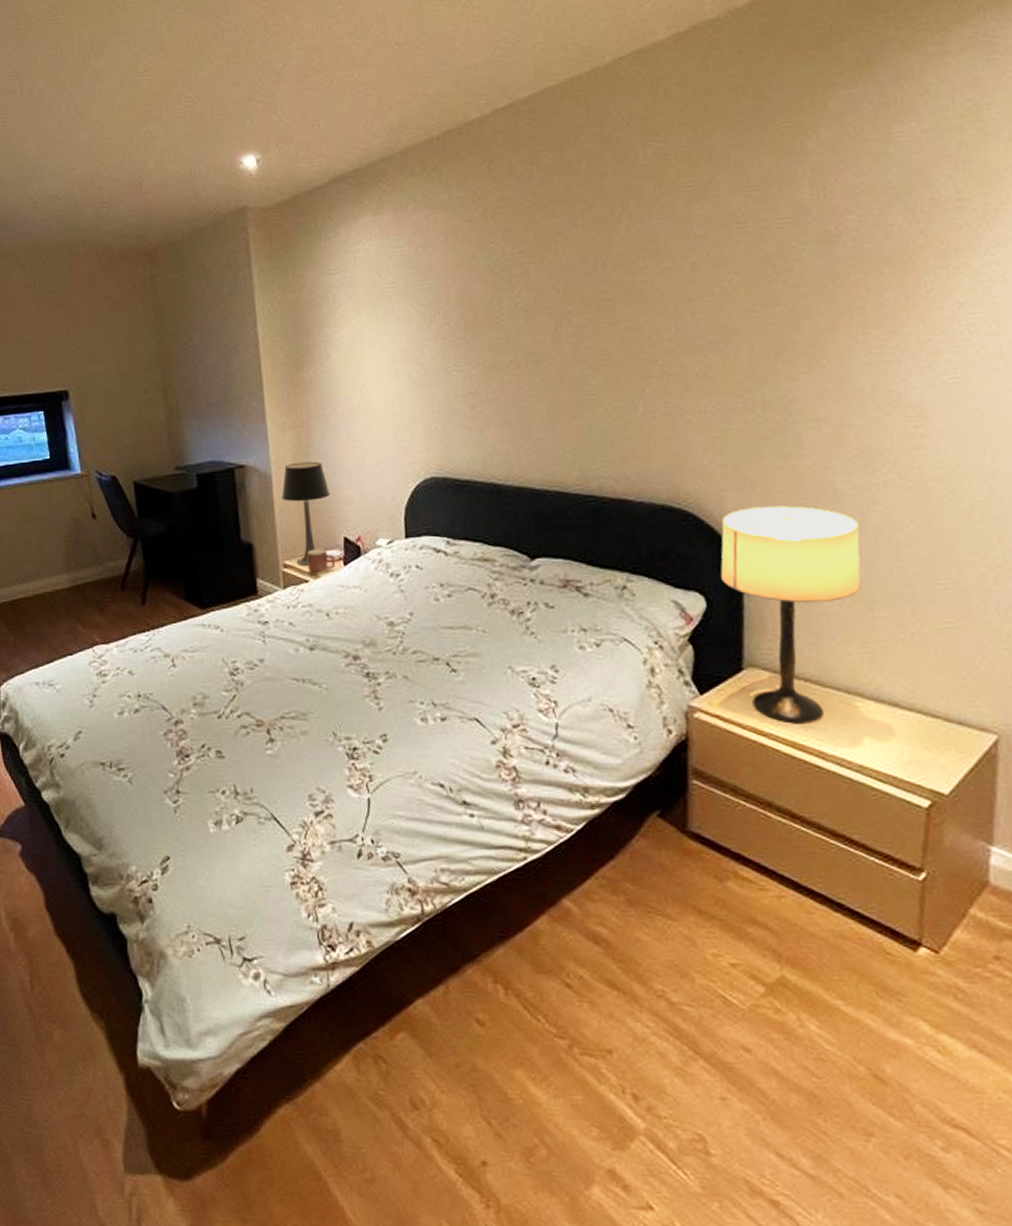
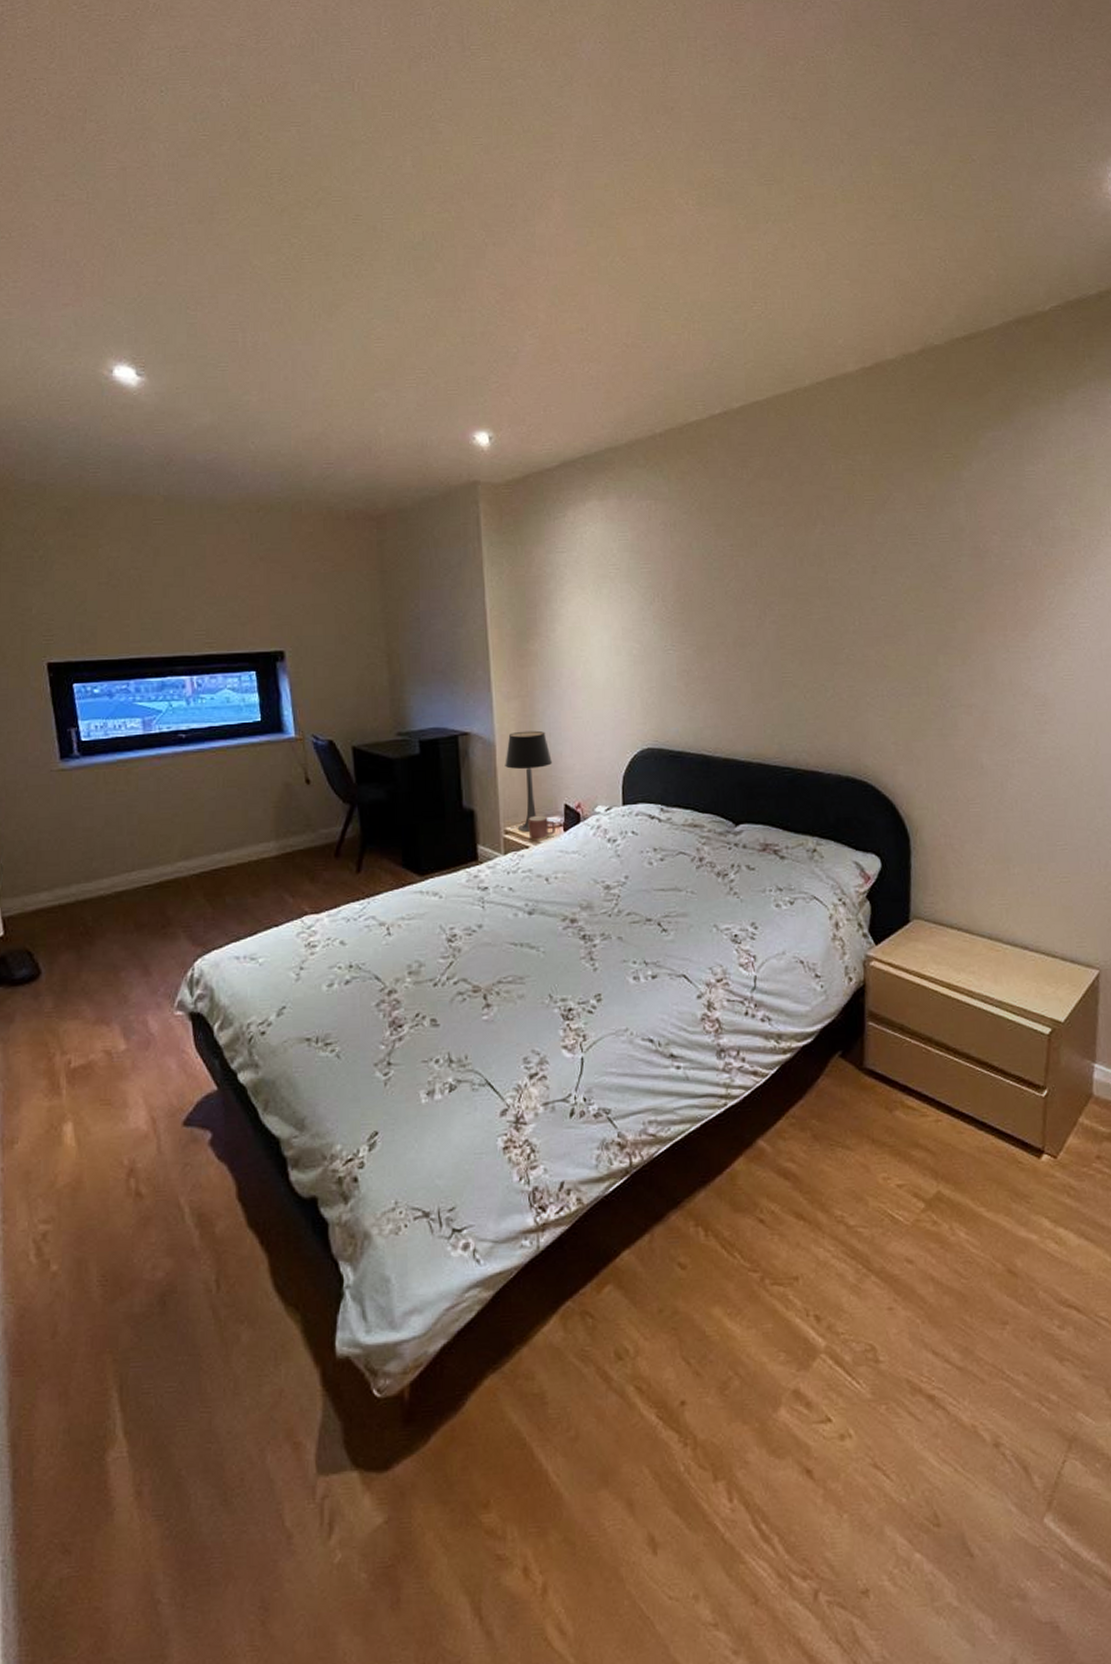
table lamp: present [720,505,861,724] -> none [892,778,1000,968]

